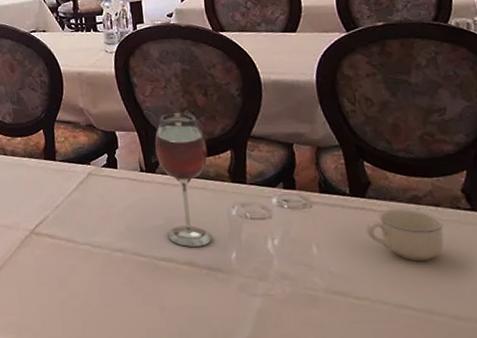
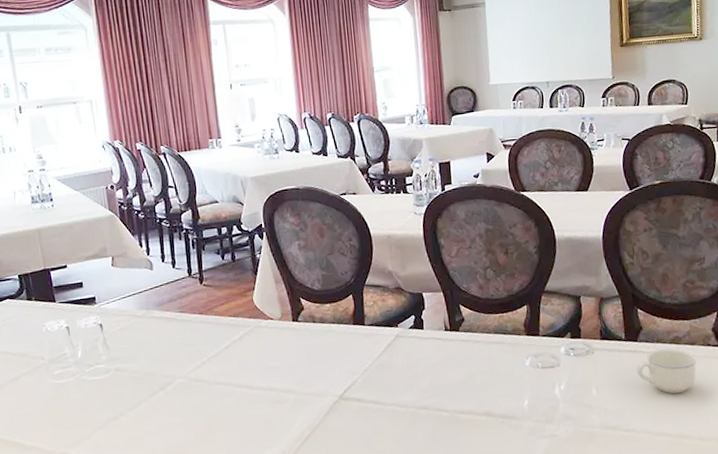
wineglass: present [154,112,212,247] -> none [458,271,507,399]

